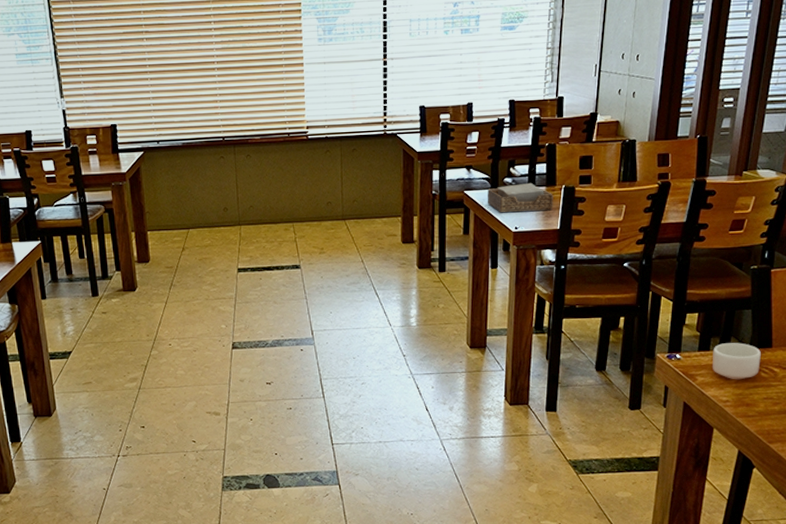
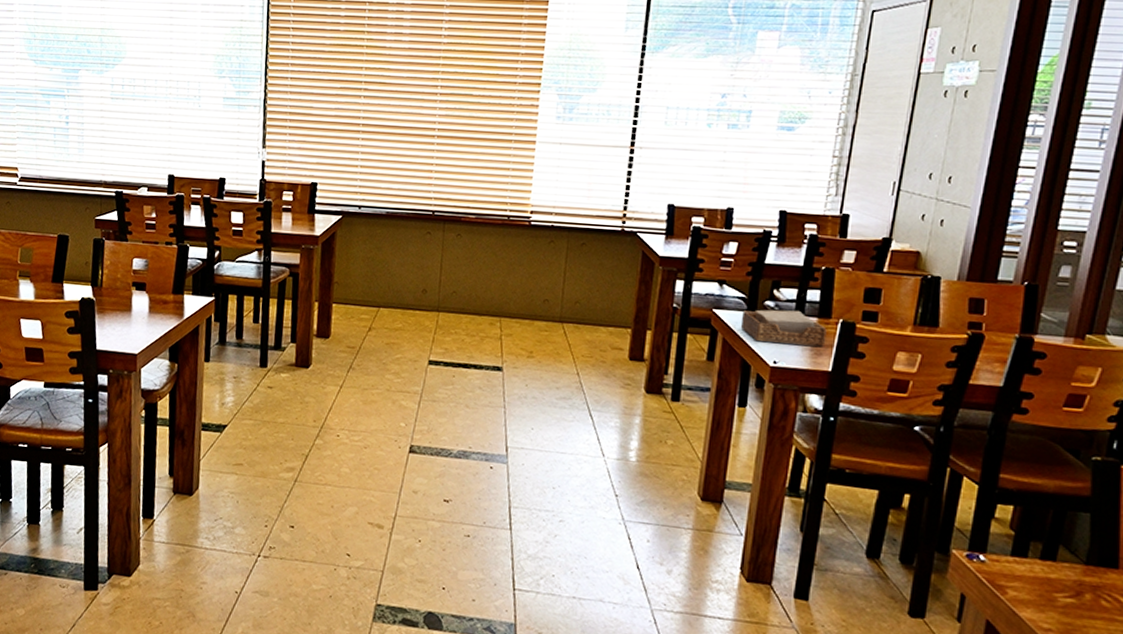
mug: present [712,343,761,380] -> none [1029,551,1102,605]

